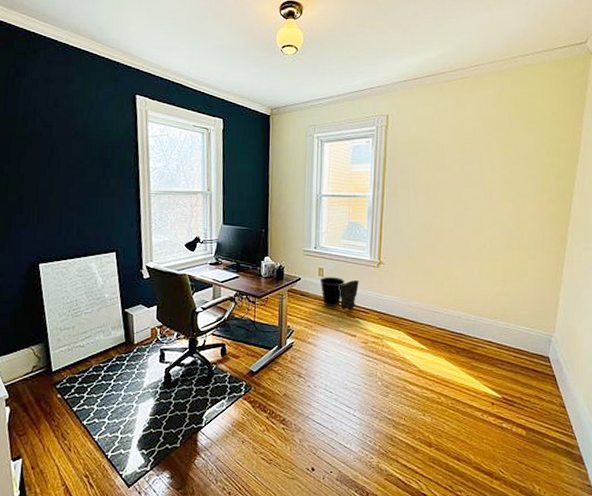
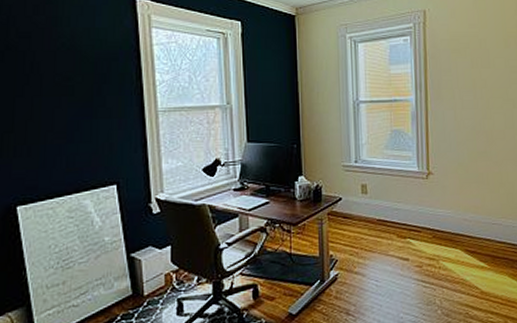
wastebasket: present [319,276,345,307] -> none [363,193,392,228]
bag: present [339,280,359,311] -> none [385,195,408,231]

